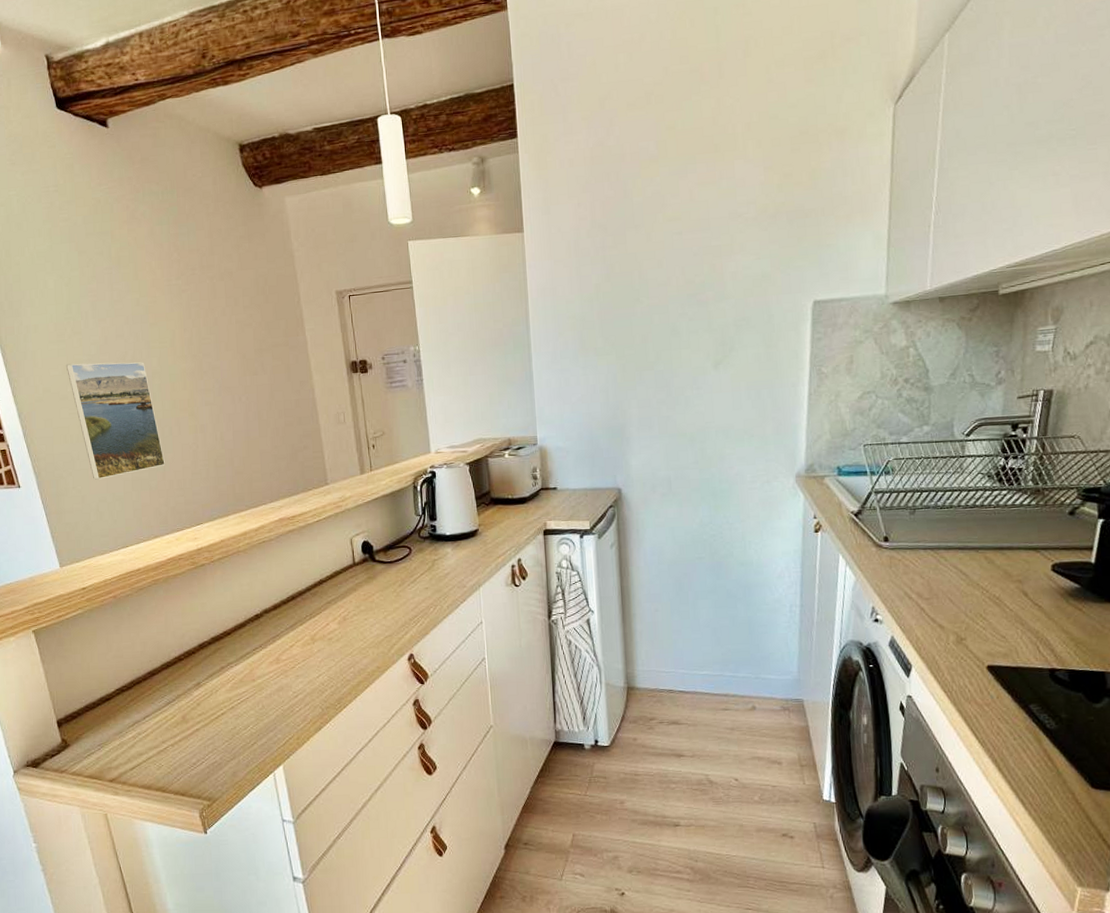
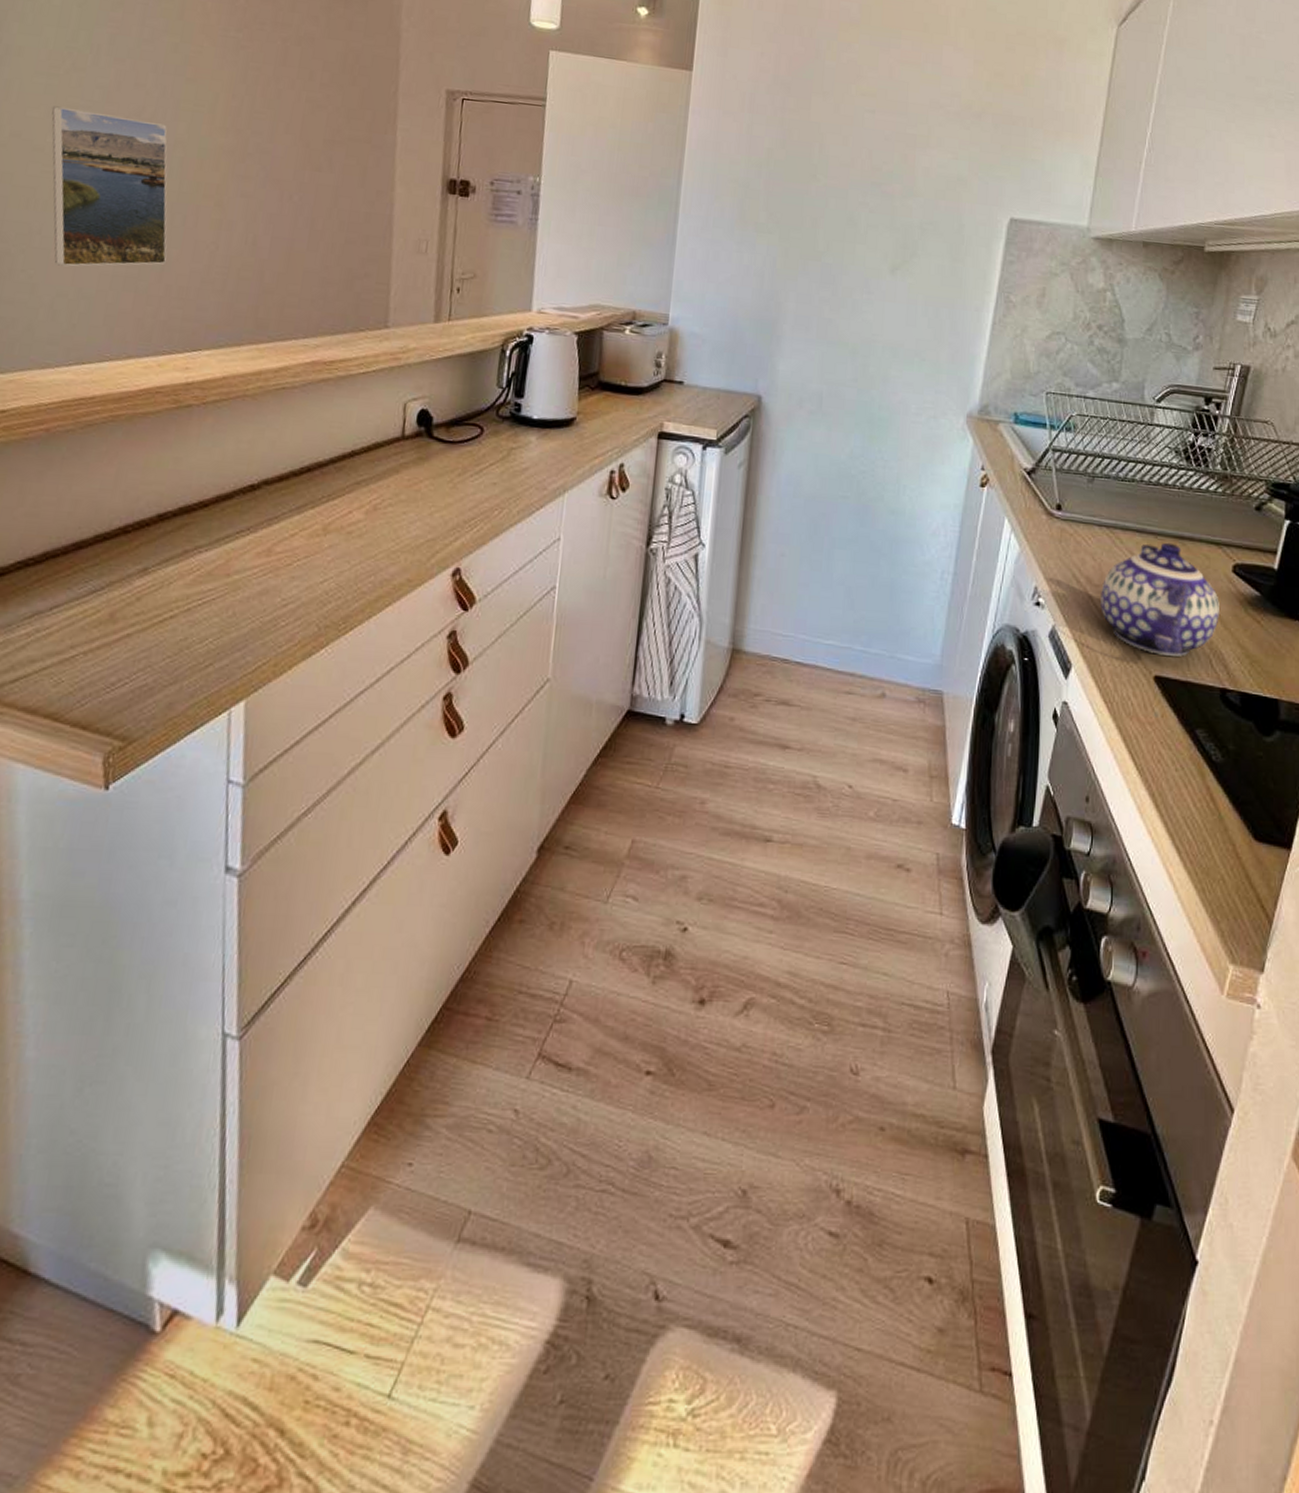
teapot: none [931,554,1043,648] -> present [1100,542,1219,657]

